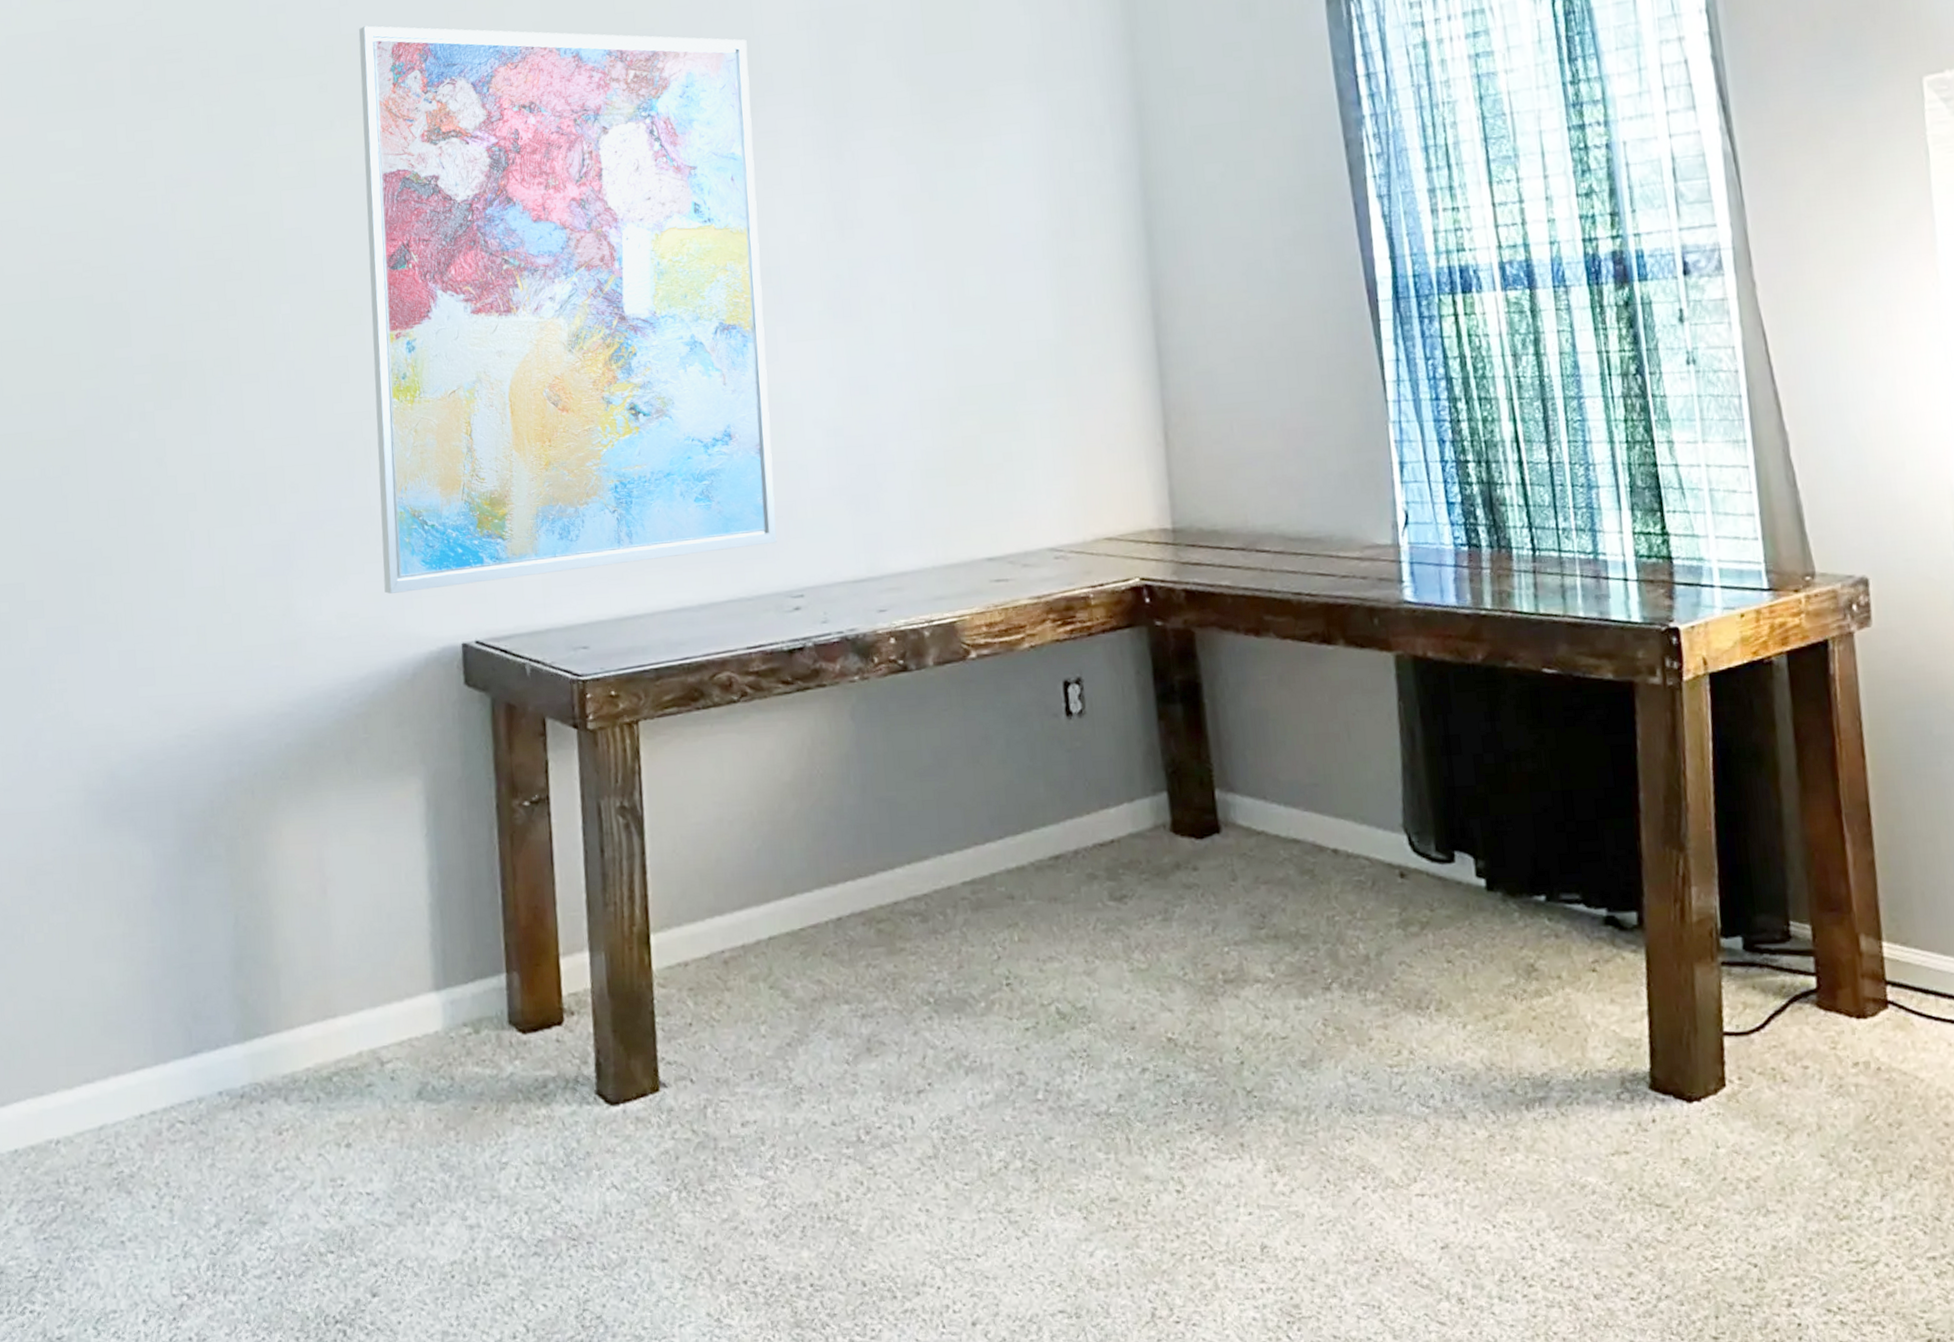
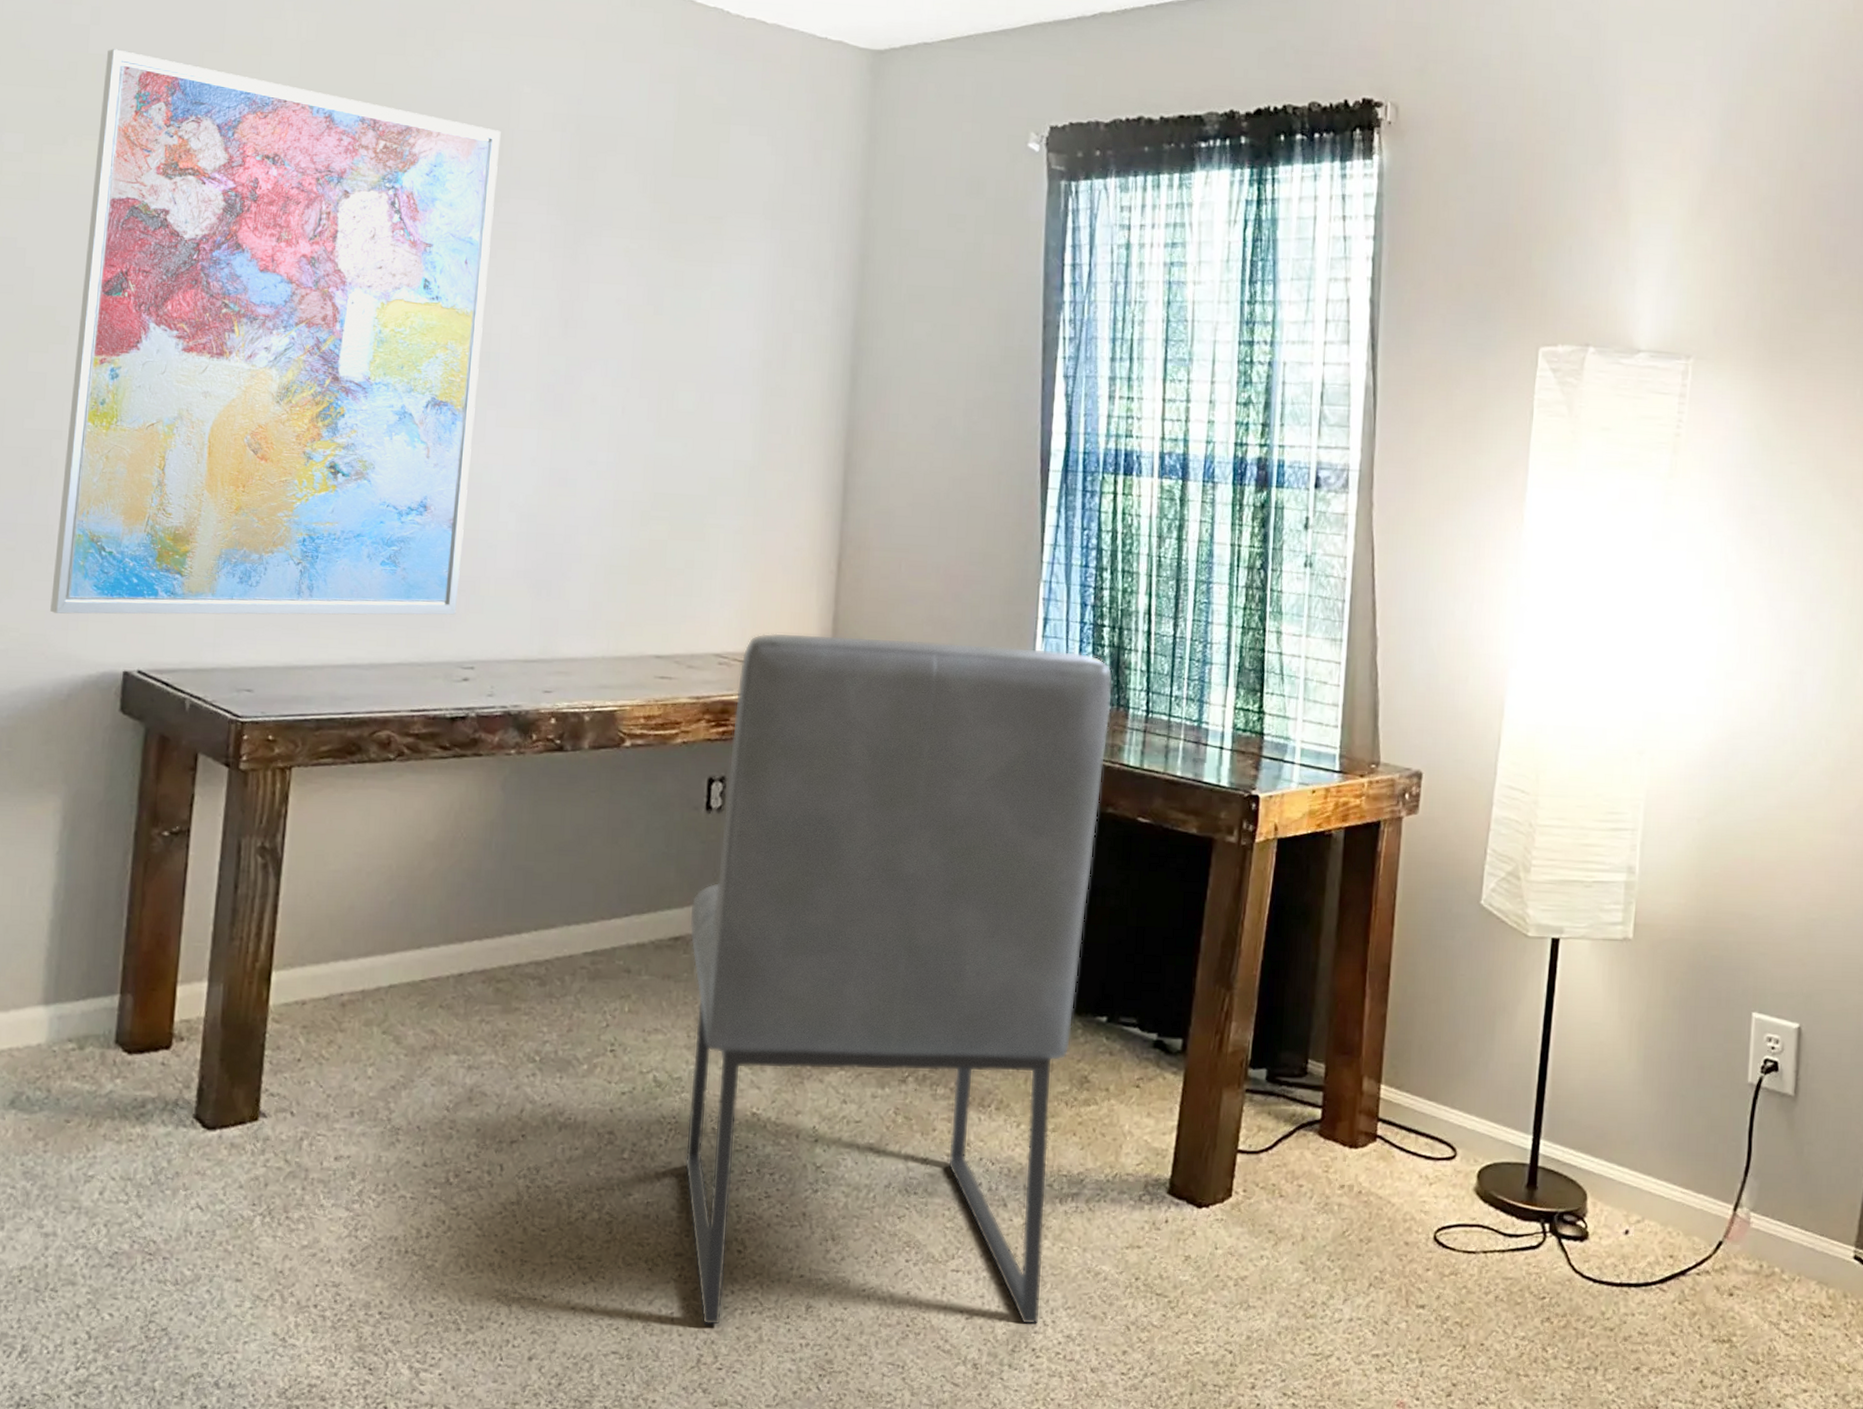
chair: none [1066,494,1526,1275] -> present [684,632,1114,1326]

